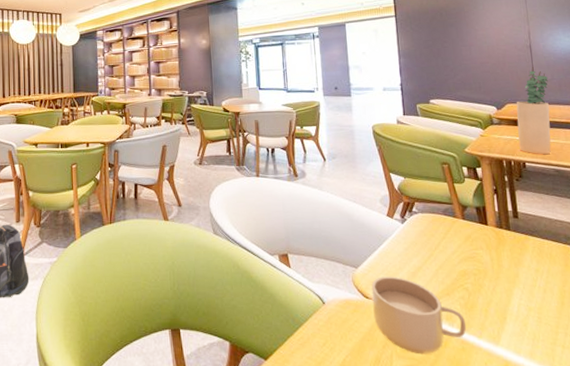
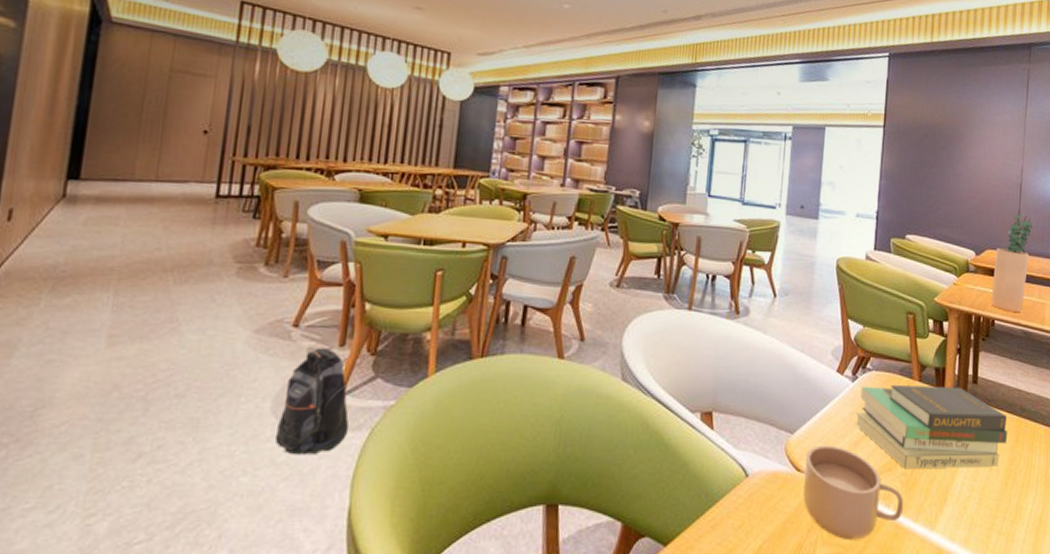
books: none [410,222,557,294] -> present [855,385,1008,470]

